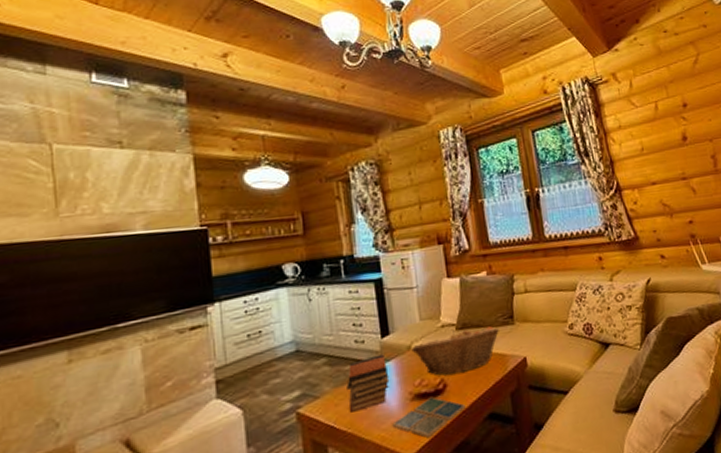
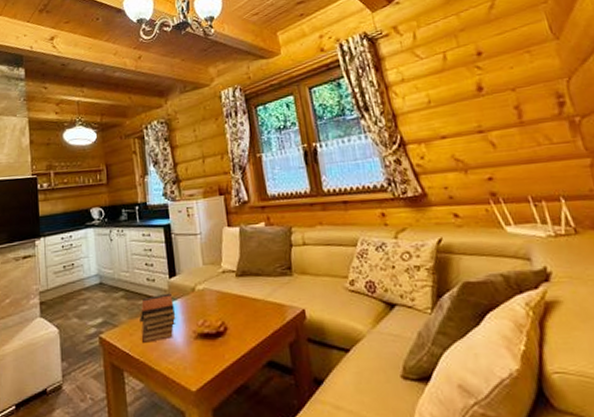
drink coaster: present [392,396,465,439] -> none [178,338,245,377]
fruit basket: present [411,326,499,376] -> none [195,276,277,320]

